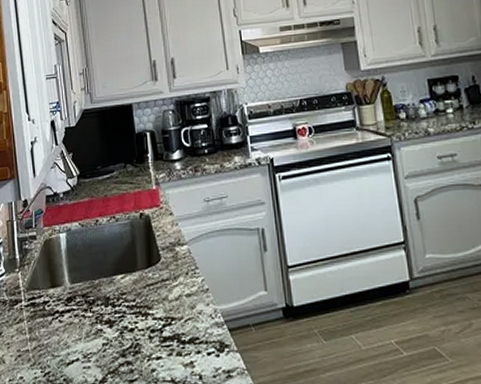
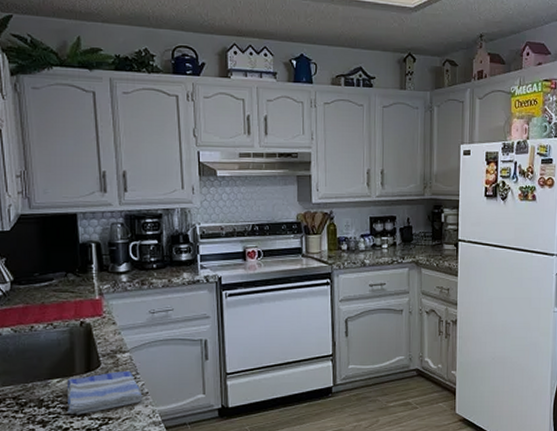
dish towel: none [130,266,204,315] -> present [66,371,143,415]

